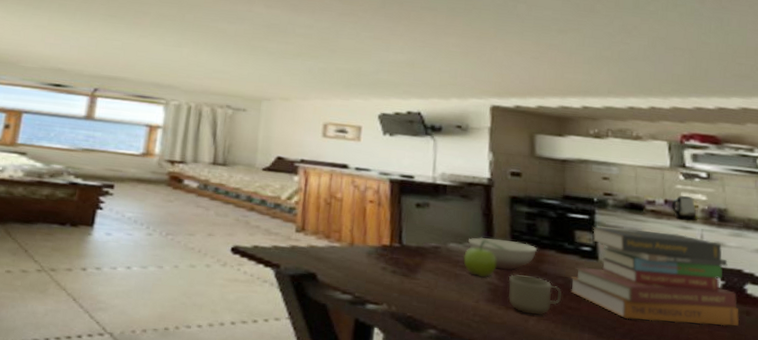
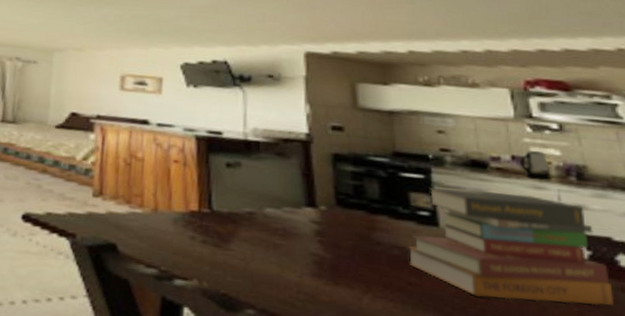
fruit: present [463,239,507,278] -> none [283,203,332,248]
bowl: present [467,237,538,270] -> none [286,200,368,239]
cup: present [507,274,562,316] -> none [335,244,400,293]

